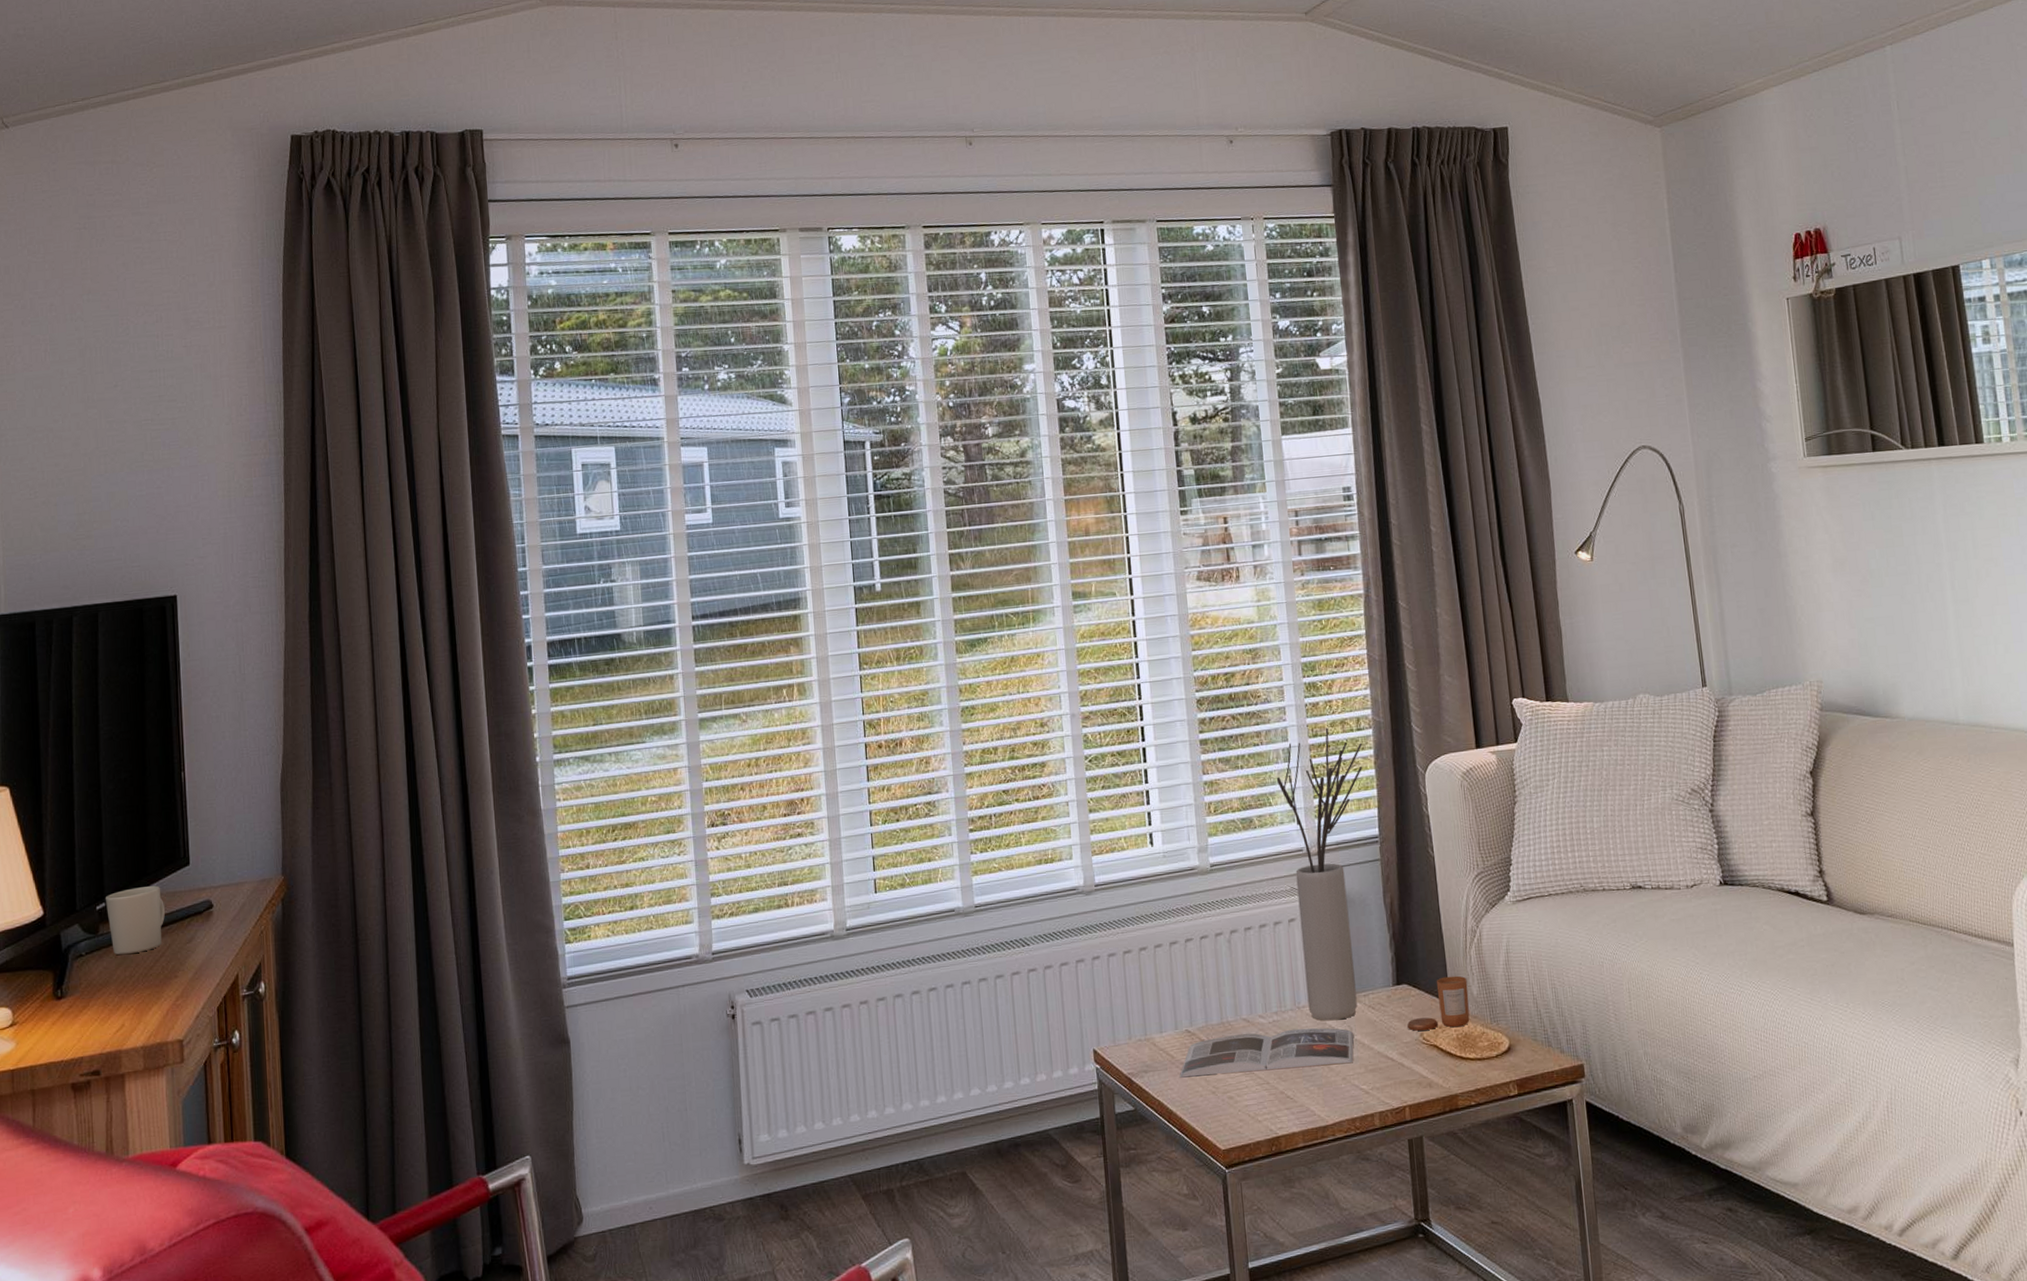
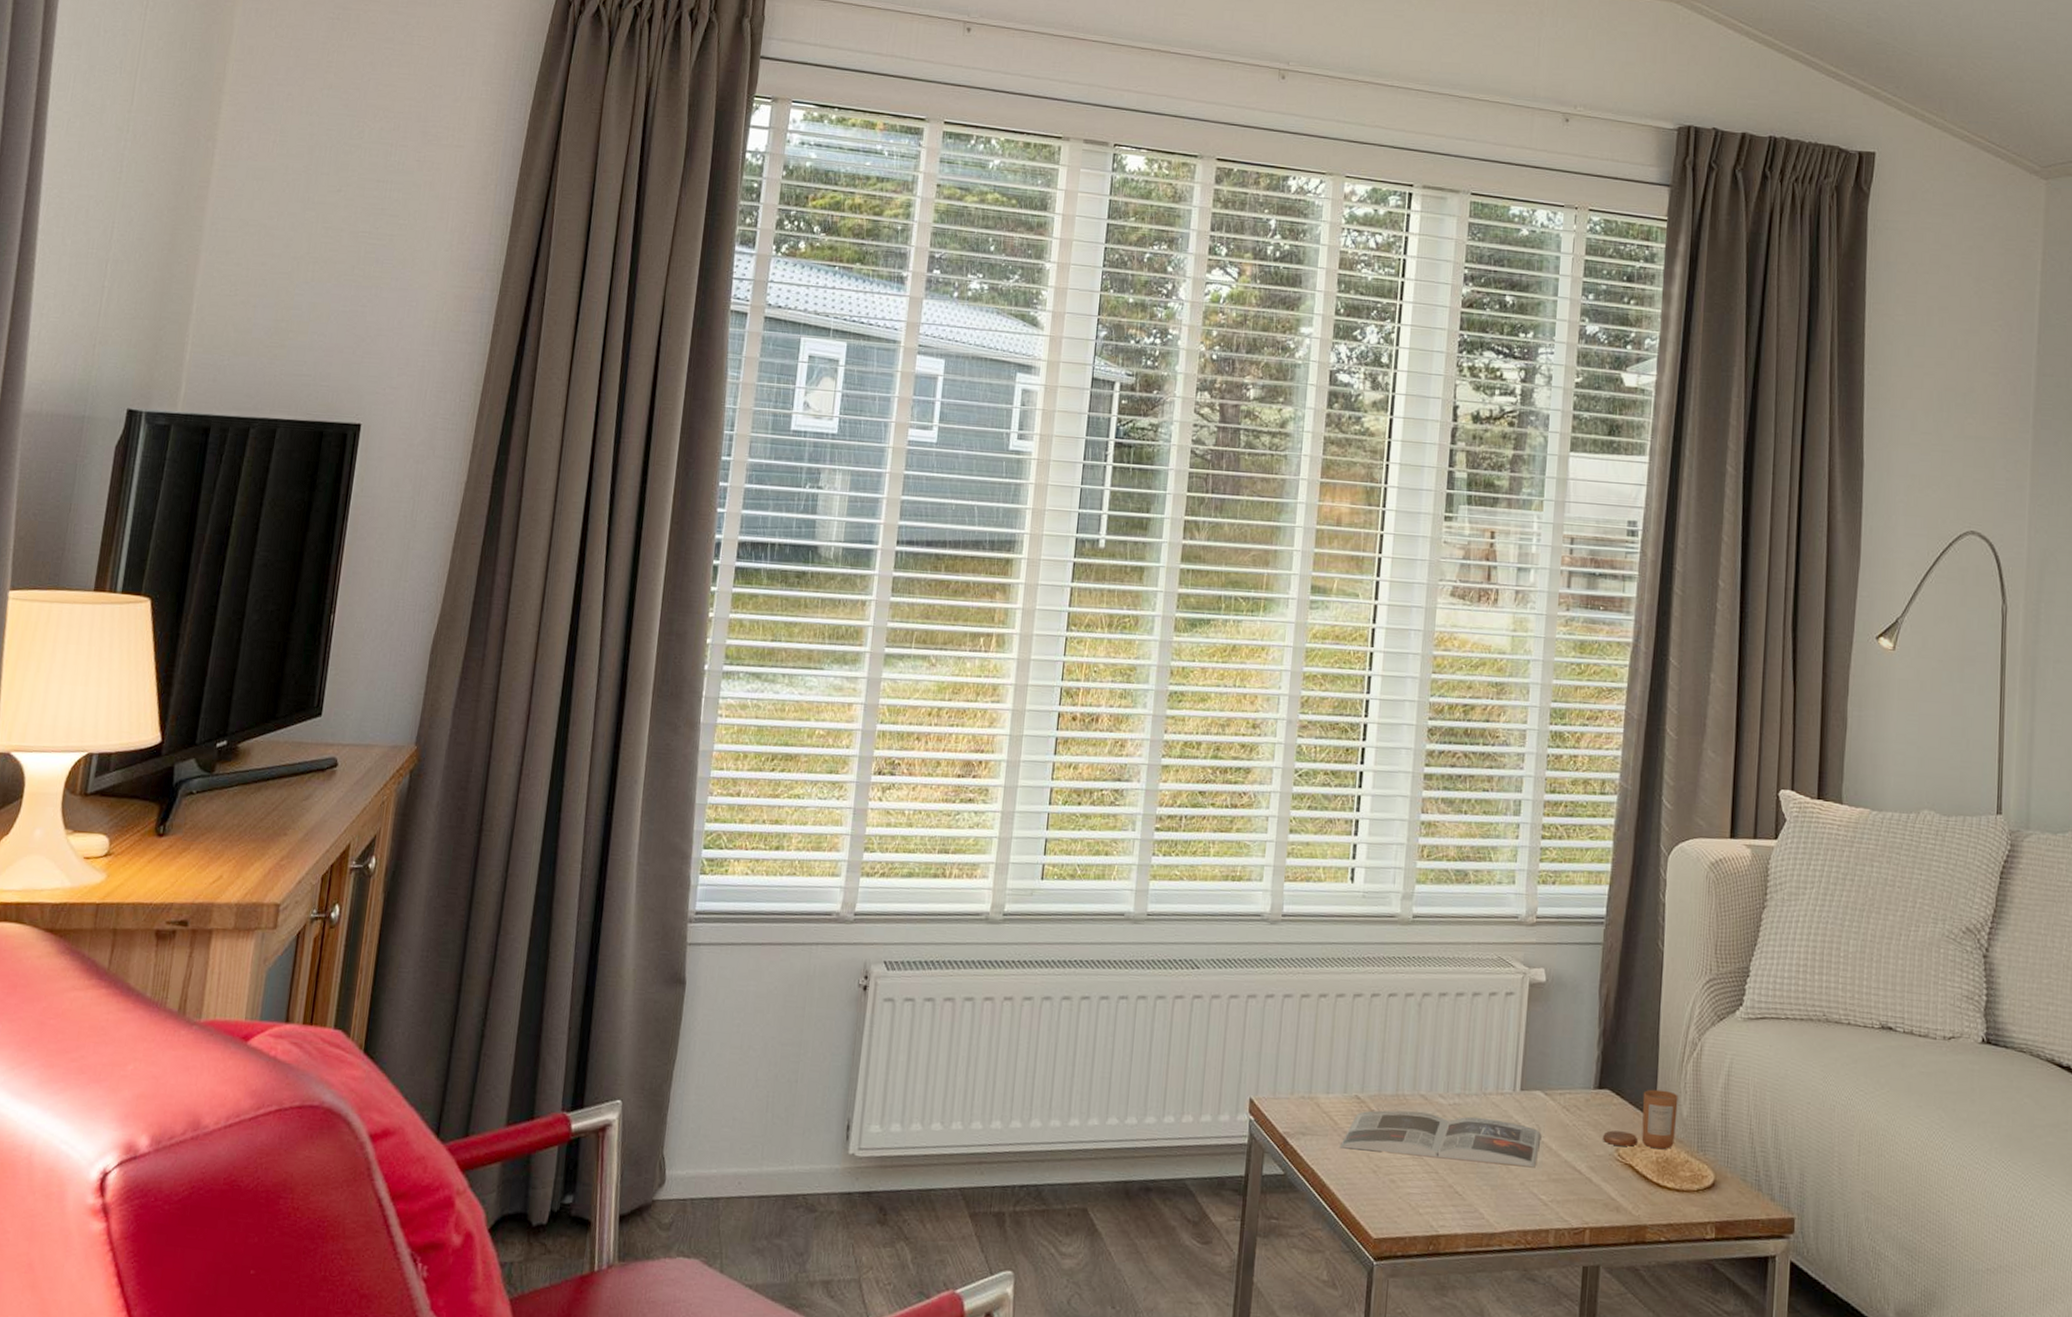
mug: present [105,886,165,956] -> none [225,730,288,802]
vase: present [1276,727,1362,1021] -> none [1495,785,1603,1117]

